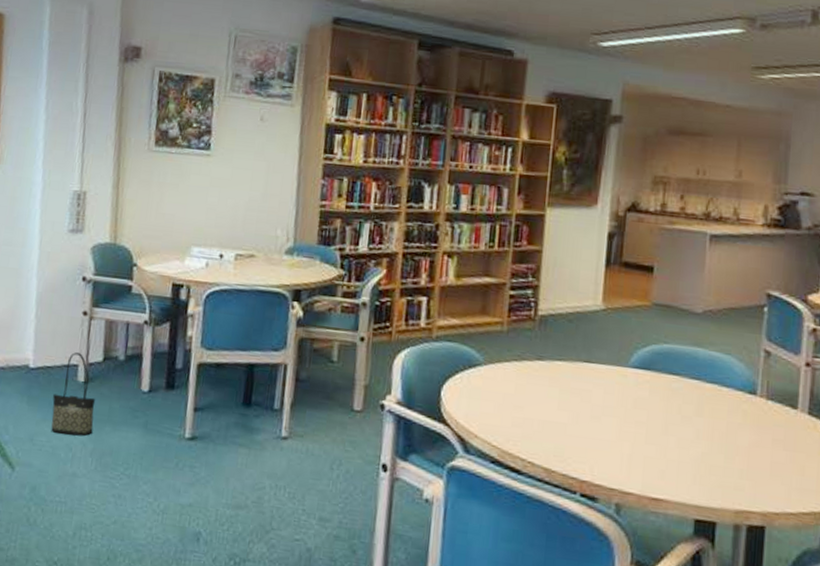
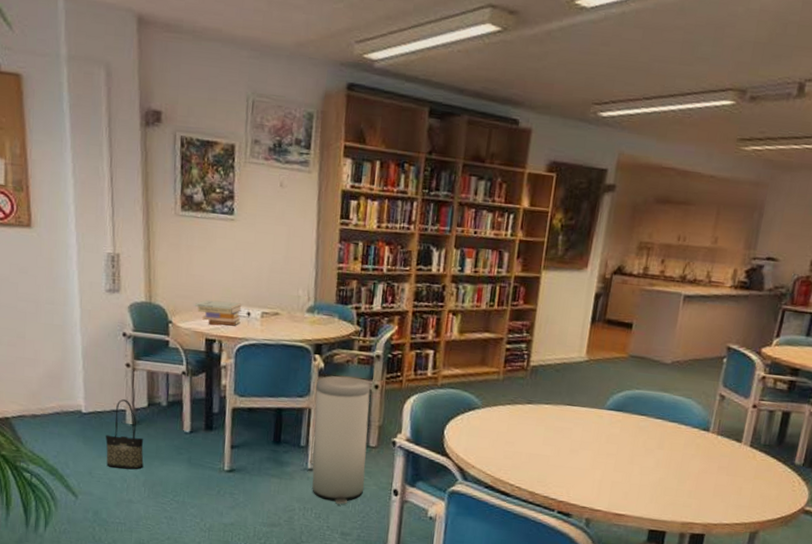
books: none [163,240,214,270] -> present [195,300,242,326]
pedal bin: none [286,326,356,482] -> present [312,375,371,505]

